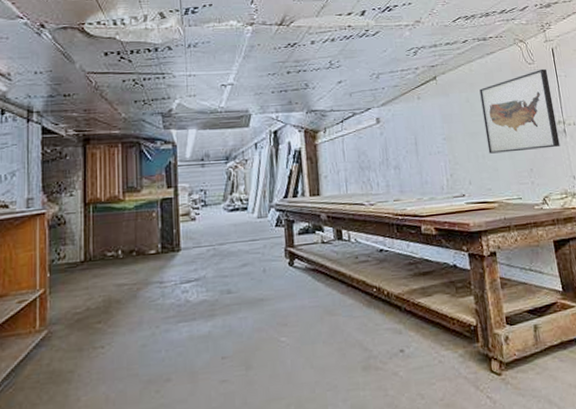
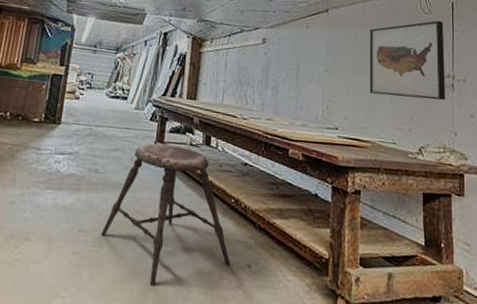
stool: none [246,247,384,396] -> present [100,143,231,287]

